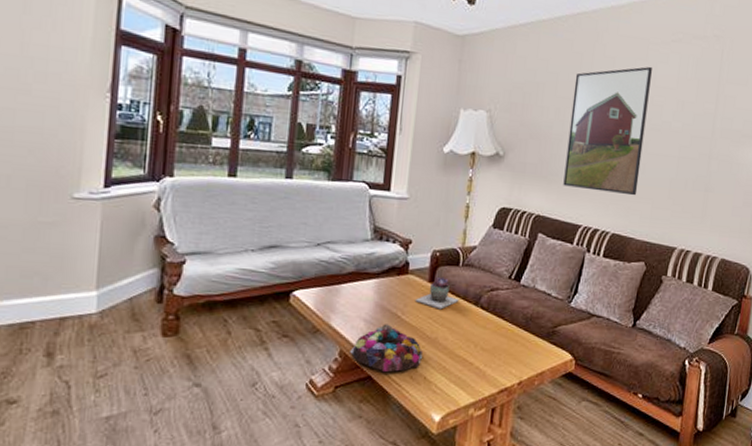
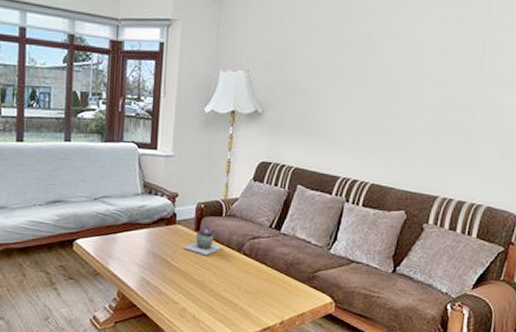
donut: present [350,324,422,373] -> none [127,268,191,311]
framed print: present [563,66,652,196] -> none [321,17,413,147]

